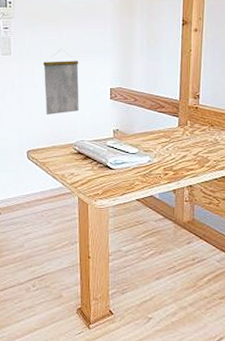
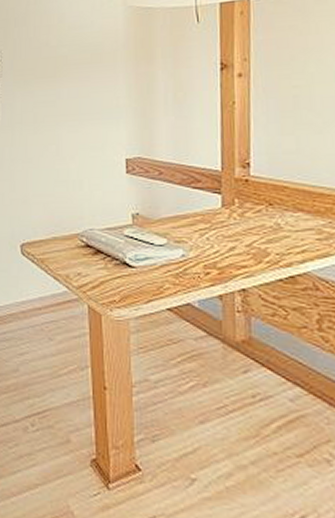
calendar: present [43,48,79,115] -> none [39,111,86,196]

